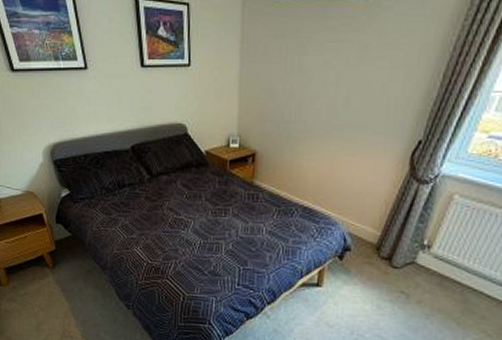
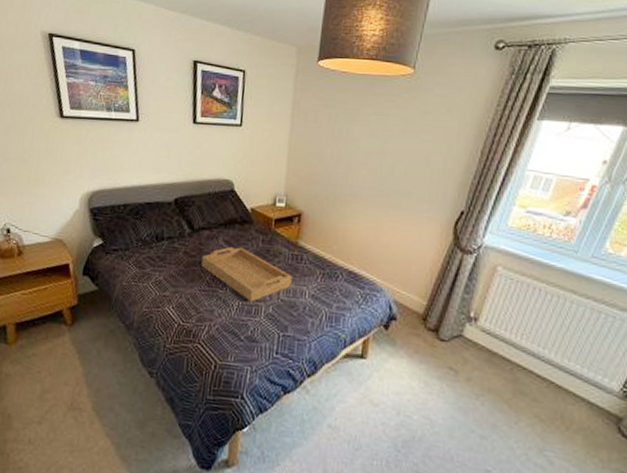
serving tray: none [163,189,249,240] -> present [201,246,292,302]

